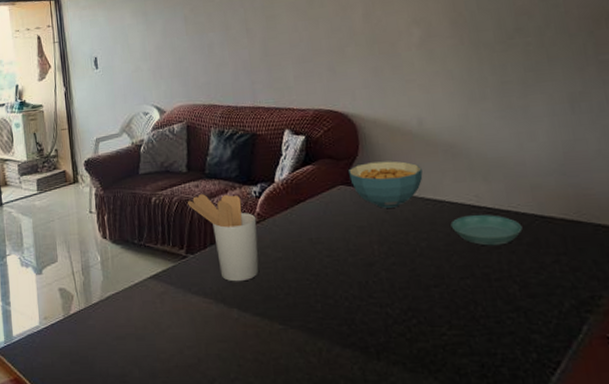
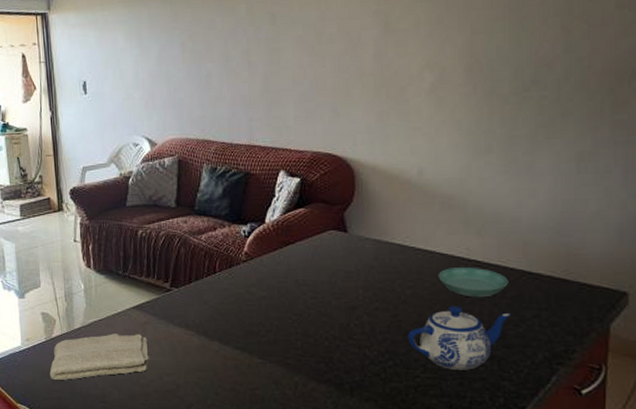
washcloth: none [68,305,170,361] -> present [49,334,150,381]
utensil holder: present [187,194,259,282] -> none [175,230,244,317]
cereal bowl: present [349,161,423,208] -> none [342,209,416,255]
teapot: none [428,256,531,325] -> present [408,306,512,370]

